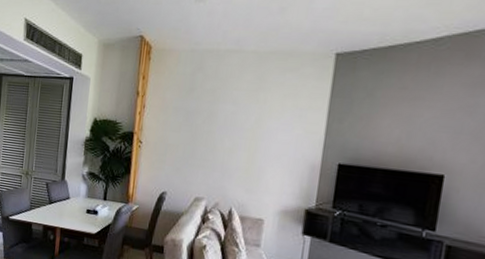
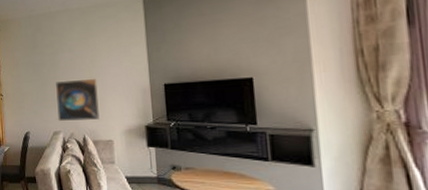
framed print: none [202,138,261,192] -> present [55,78,100,121]

